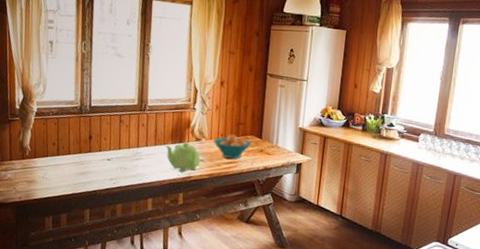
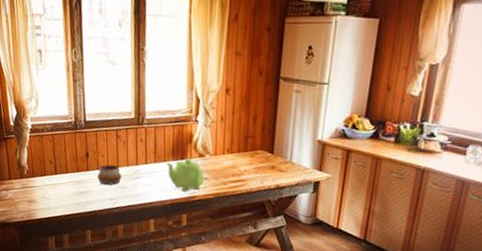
decorative bowl: none [99,147,123,167] -> present [97,164,122,186]
fruit bowl: present [213,134,252,159] -> none [218,149,263,177]

